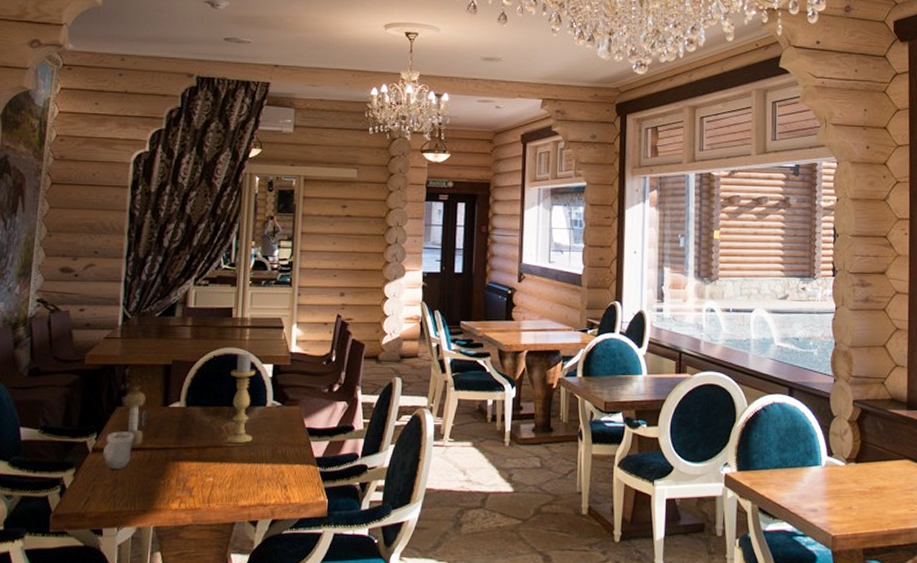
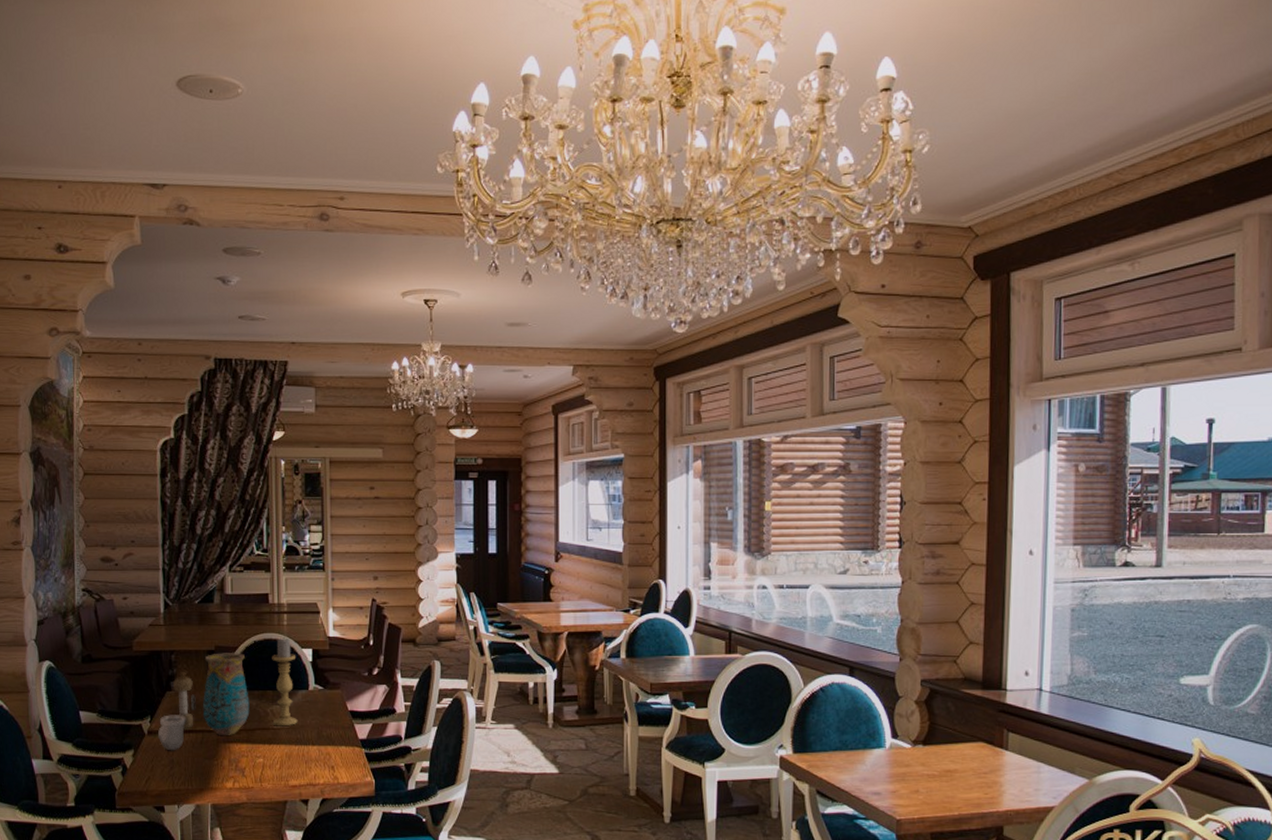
vase: none [153,367,204,453] -> present [202,653,250,735]

